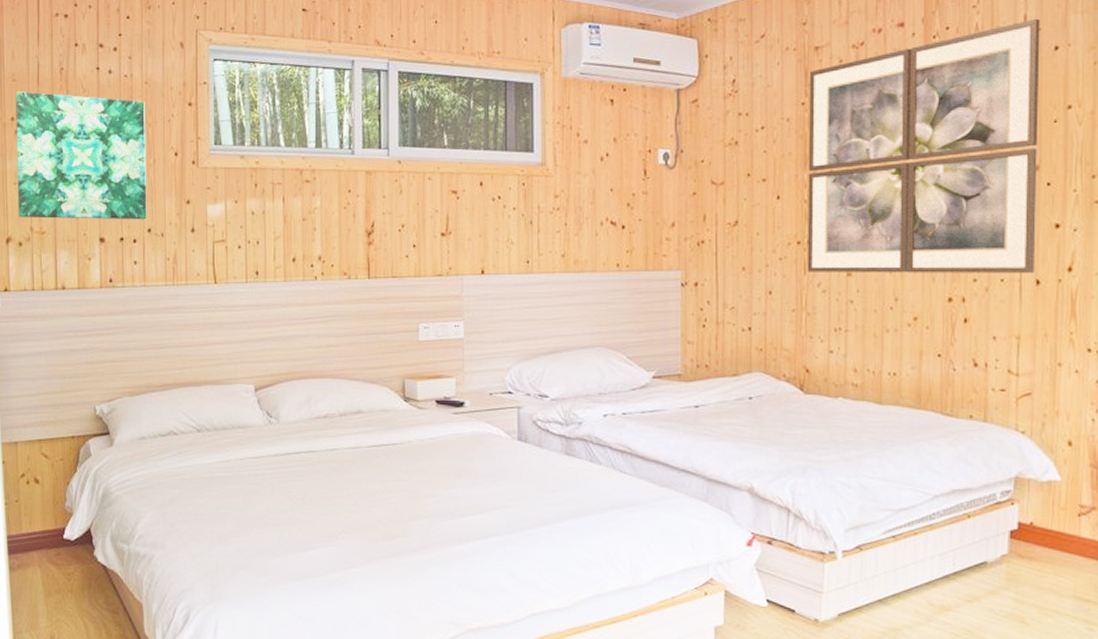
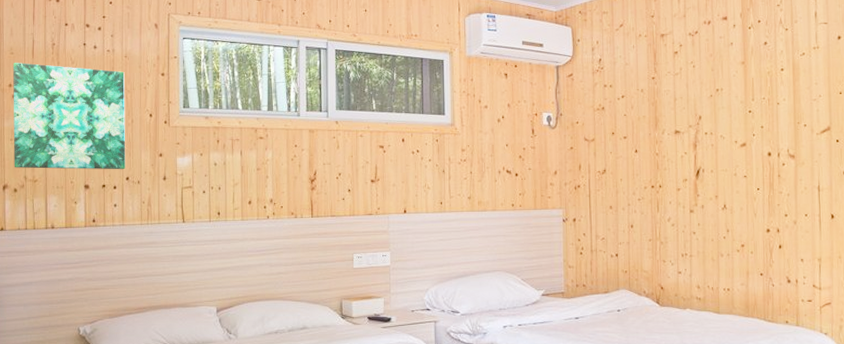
wall art: present [807,18,1040,273] -> none [657,15,830,210]

